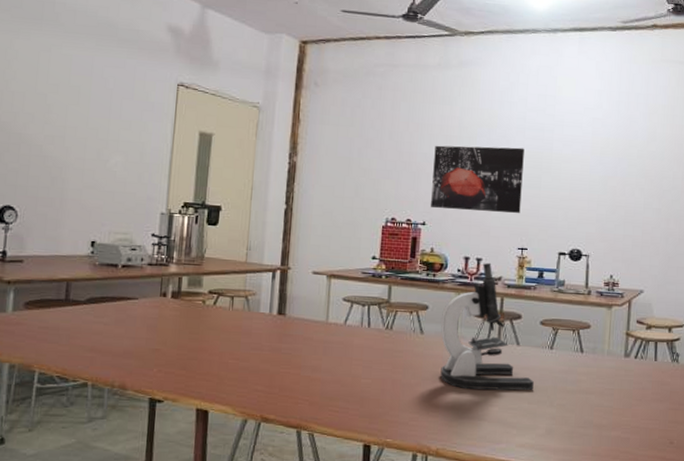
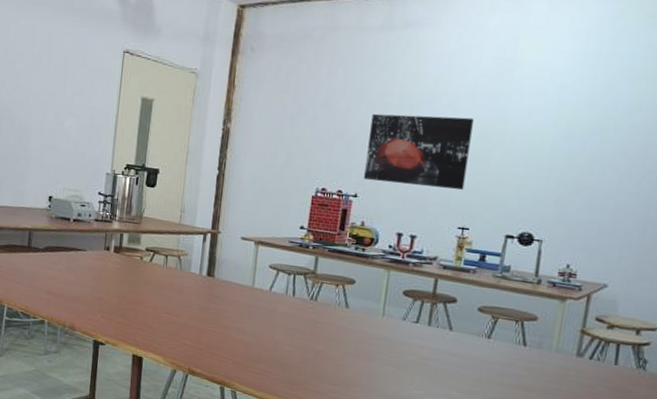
microscope: present [440,262,534,390] -> none [364,240,466,379]

